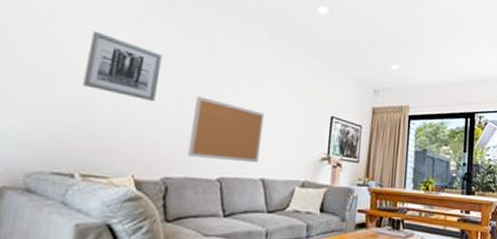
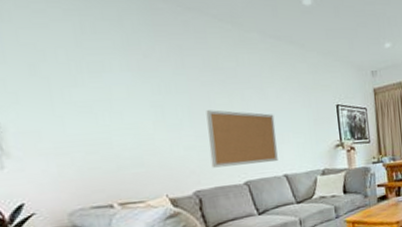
wall art: present [82,31,163,102] -> none [88,65,168,125]

